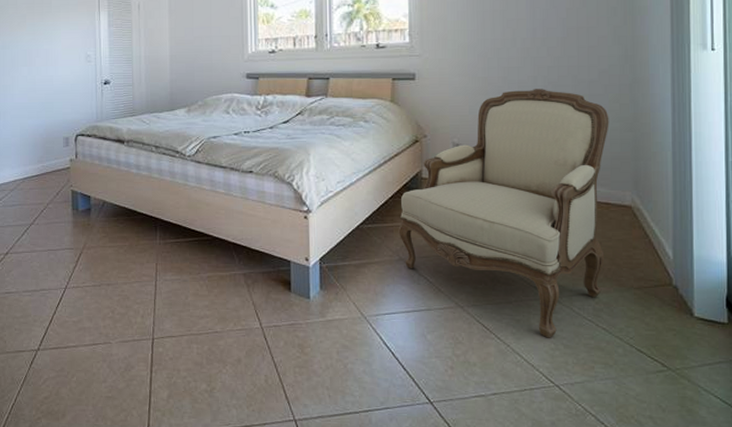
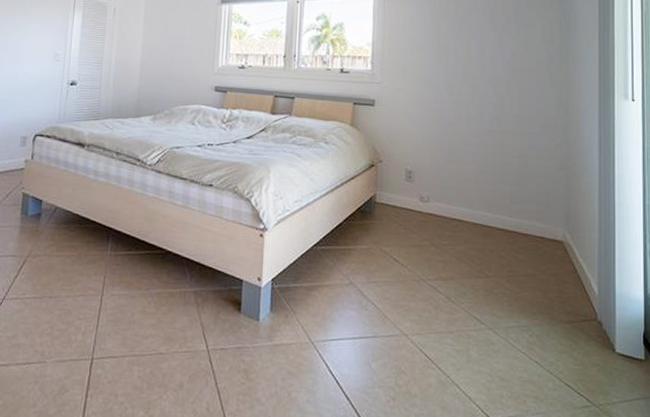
armchair: present [398,89,609,338] -> none [350,123,545,370]

